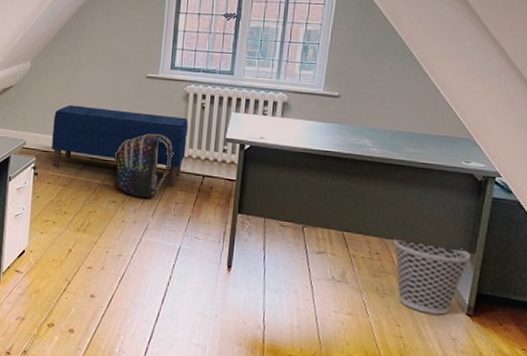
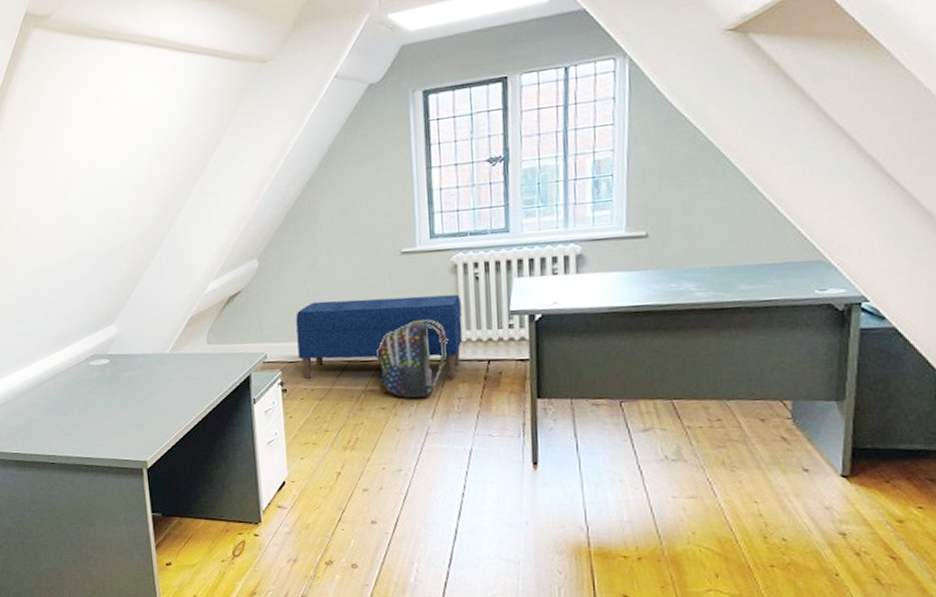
wastebasket: present [393,237,470,315] -> none [737,397,839,482]

